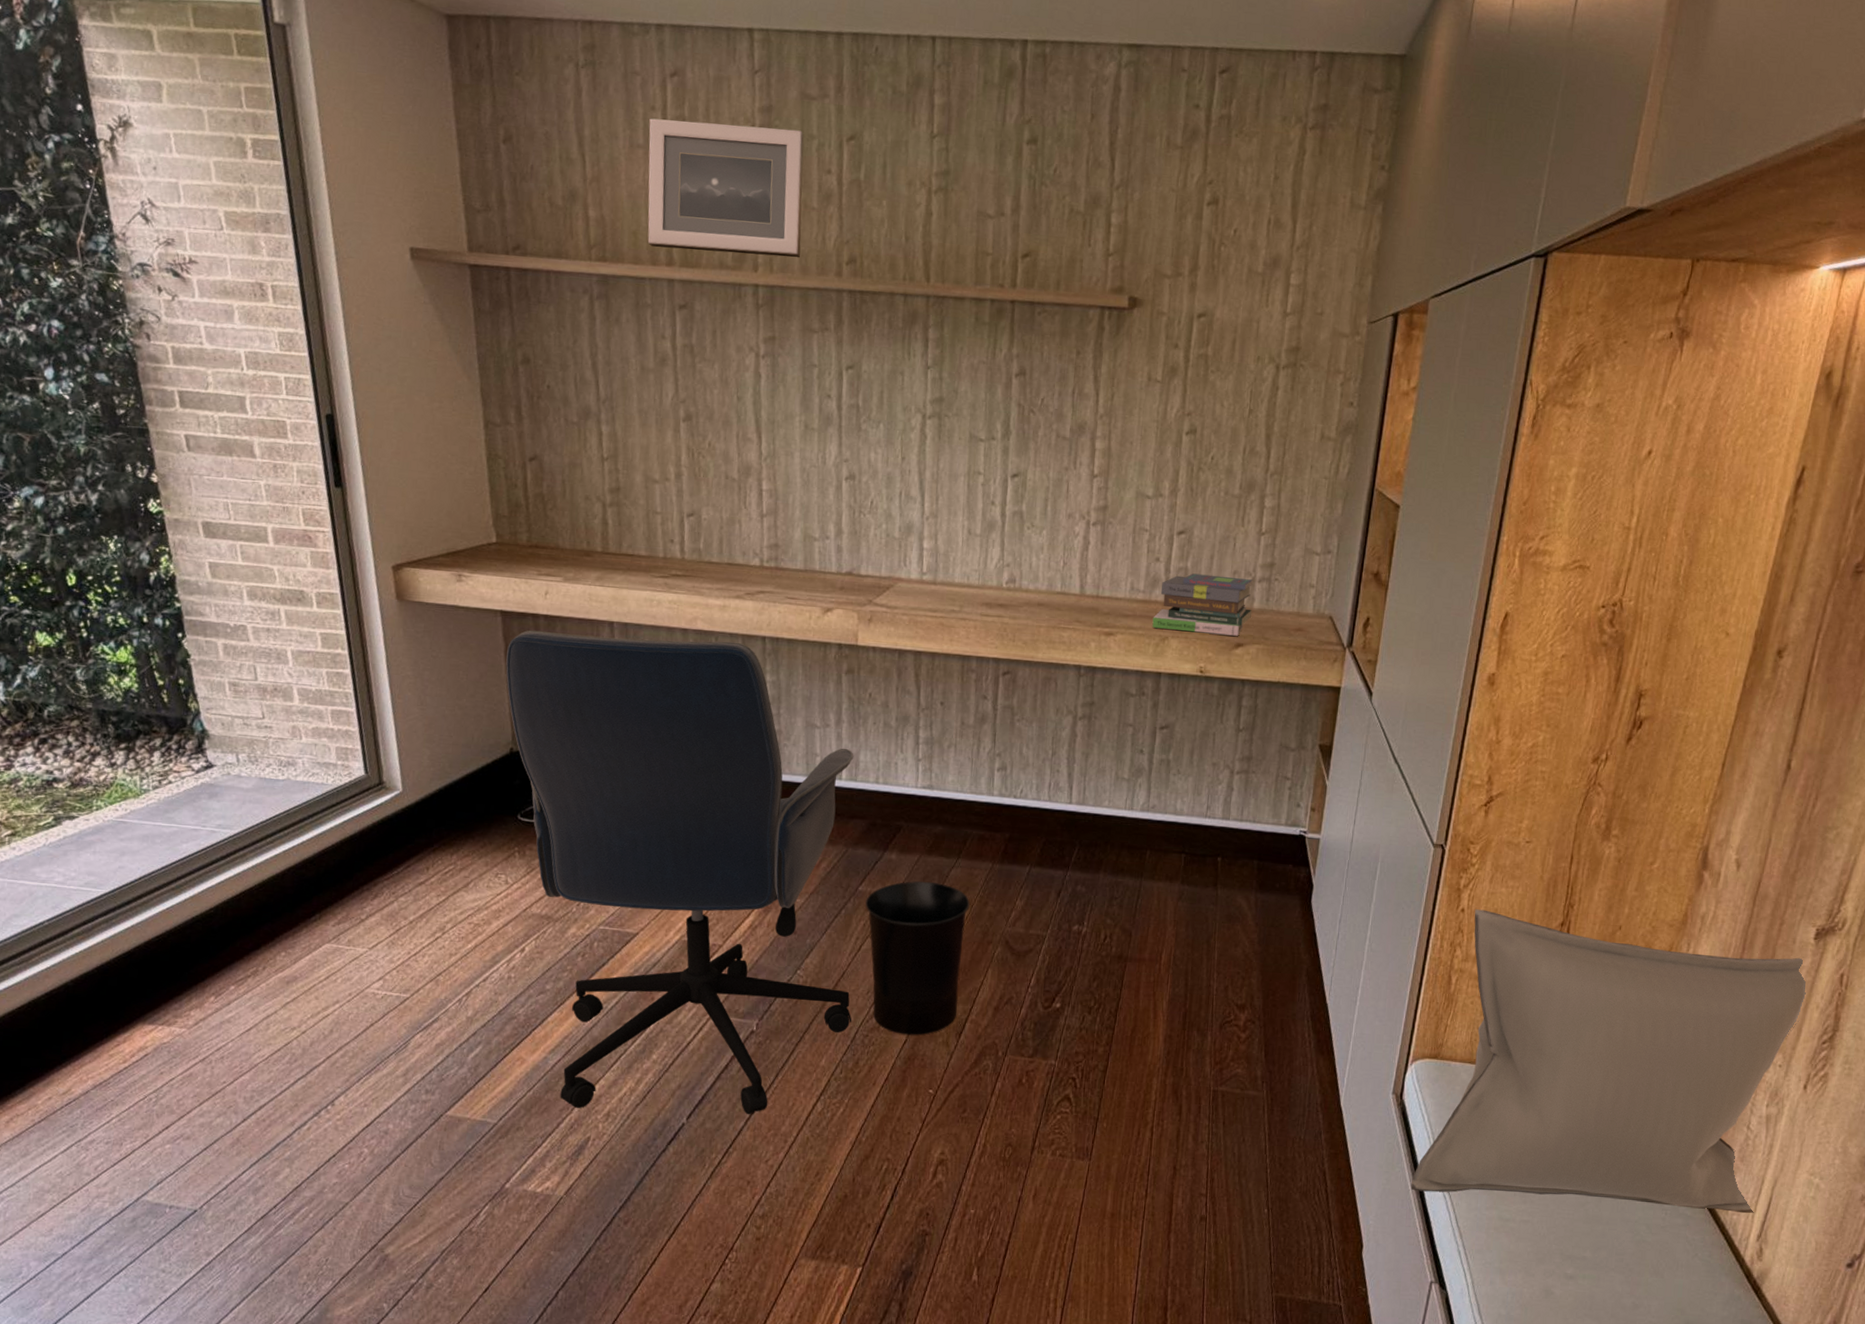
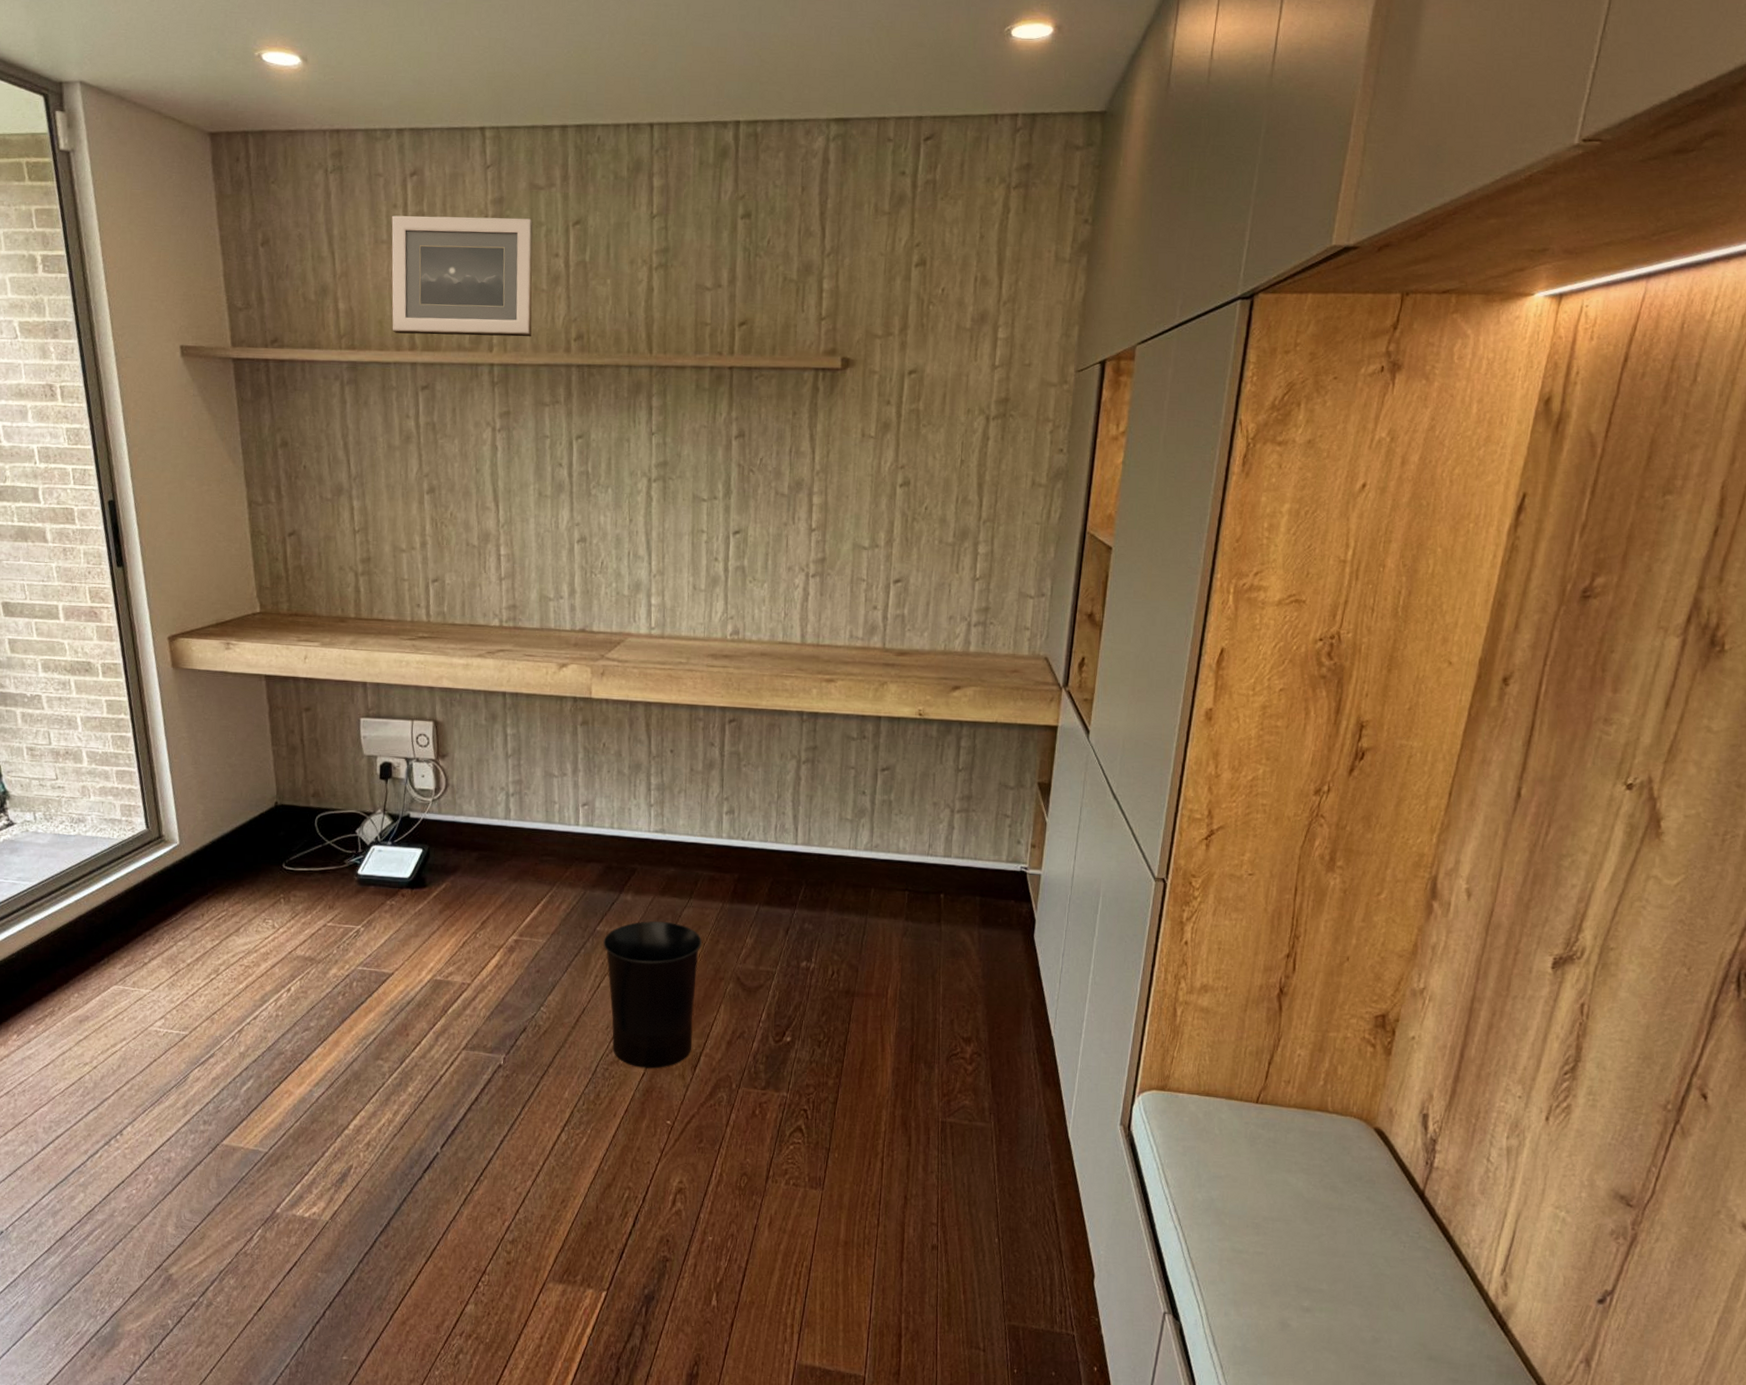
office chair: present [505,630,854,1115] -> none [270,692,593,1145]
books: present [1152,573,1254,636] -> none [871,620,969,679]
cushion: present [1410,909,1806,1214] -> none [1141,942,1545,1247]

